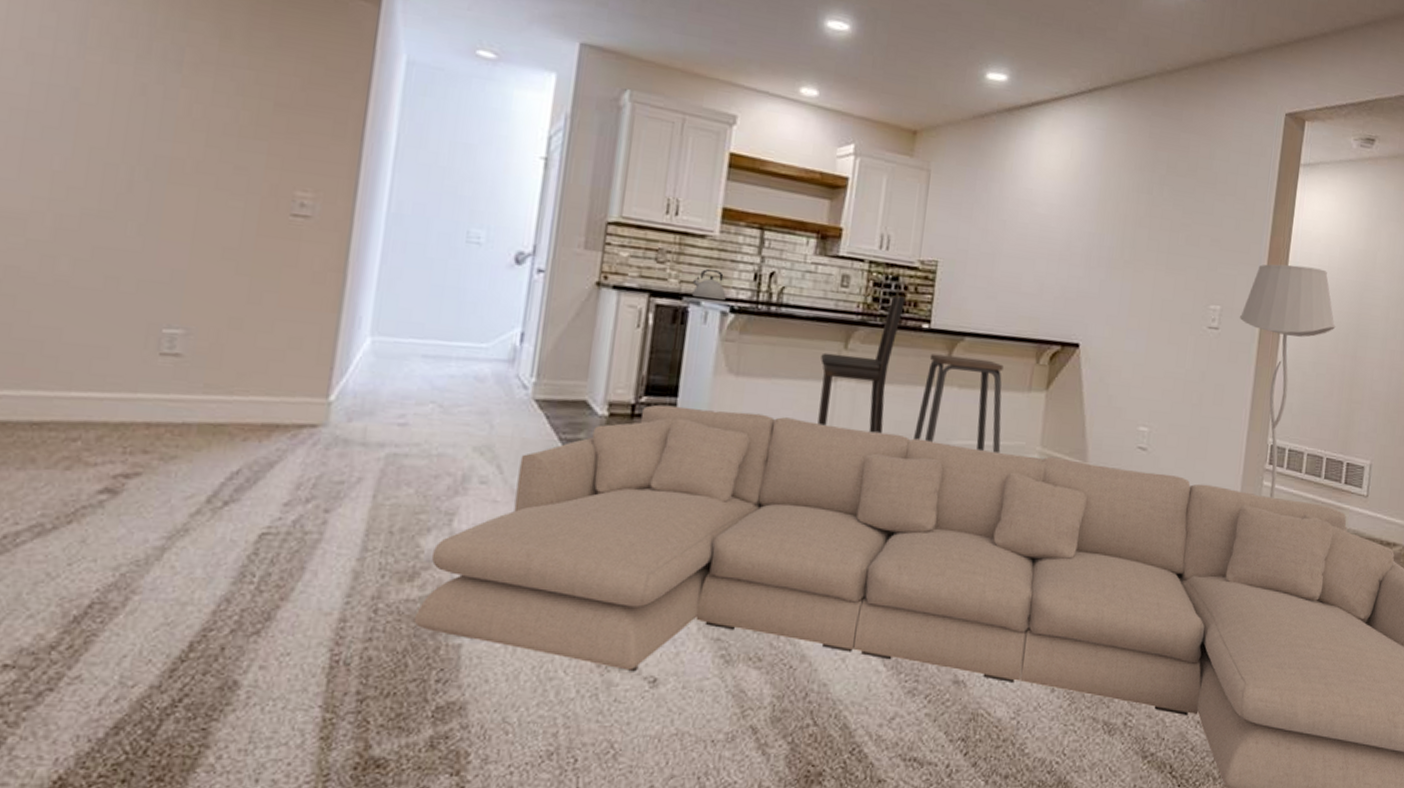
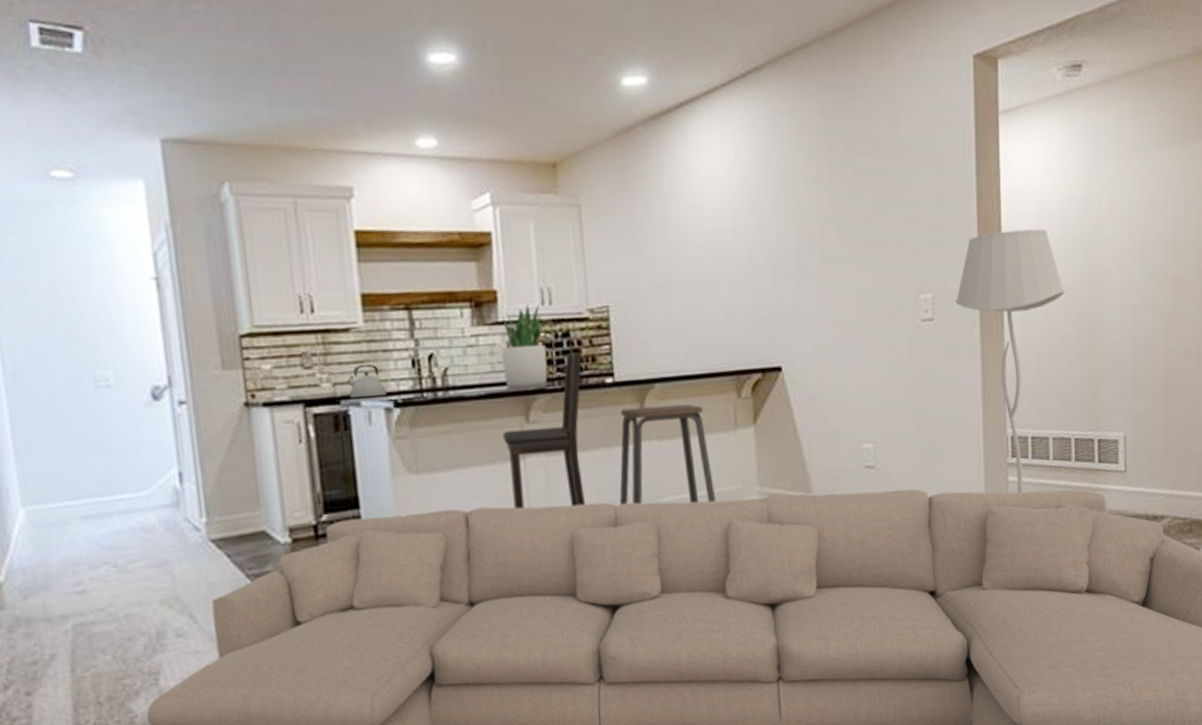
planter: none [833,245,880,322] -> present [501,303,548,392]

